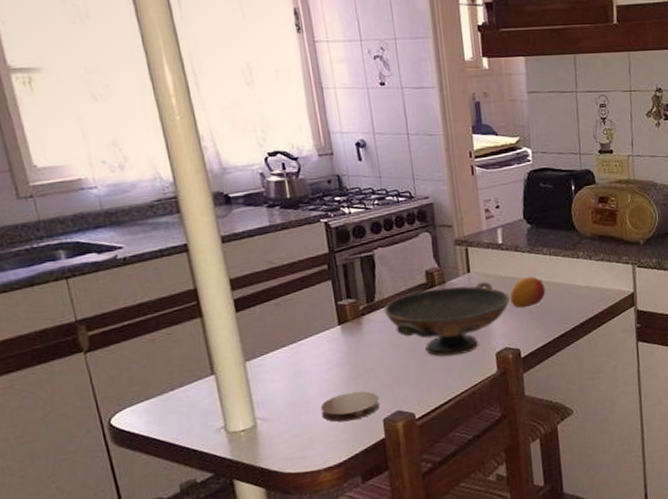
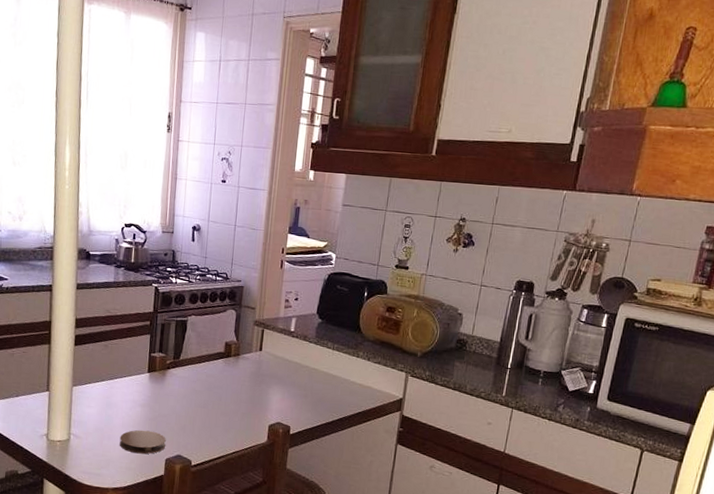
decorative bowl: present [383,281,511,357] -> none [185,358,291,420]
fruit: present [510,276,546,309] -> none [291,364,323,392]

